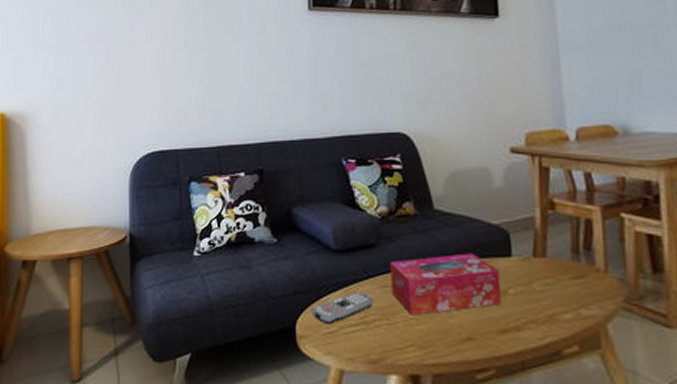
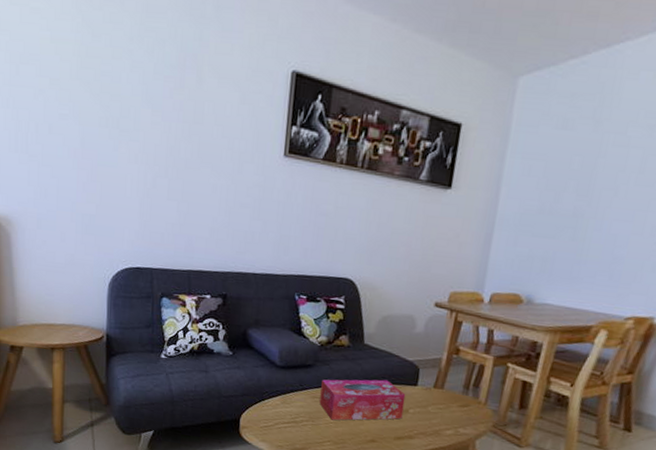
remote control: present [312,293,374,323] -> none [254,399,305,420]

